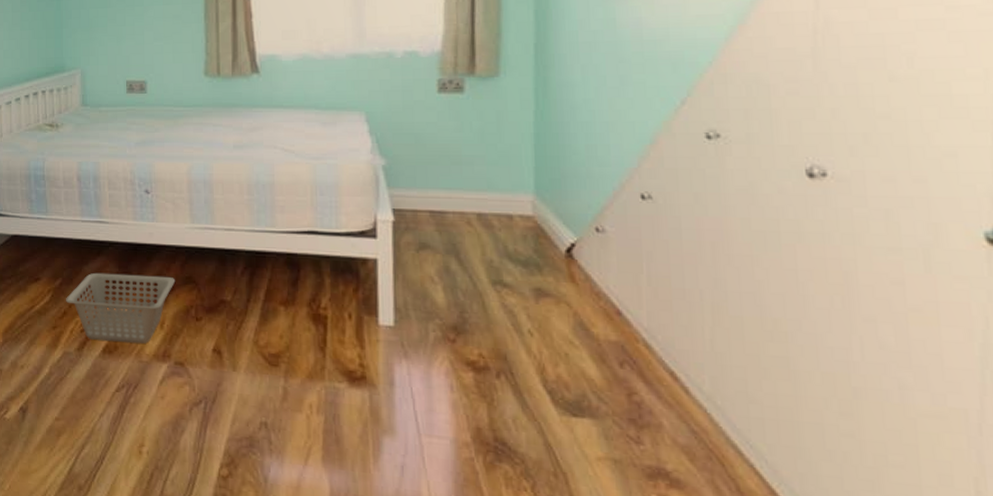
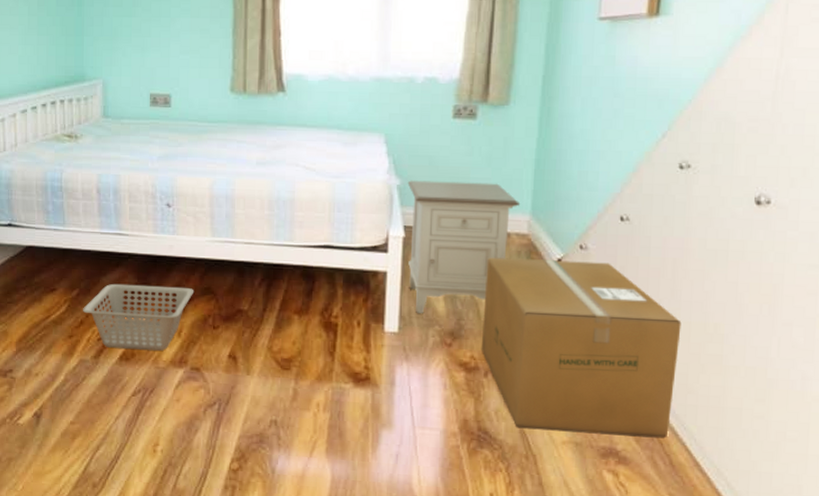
nightstand: none [393,160,522,305] -> present [407,180,521,313]
box: none [488,242,732,459] -> present [481,257,682,439]

